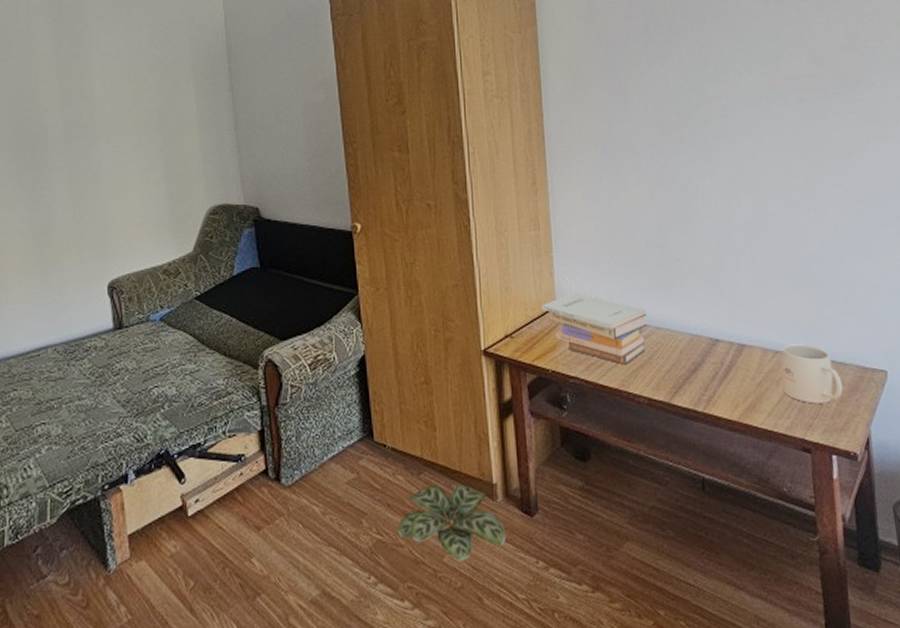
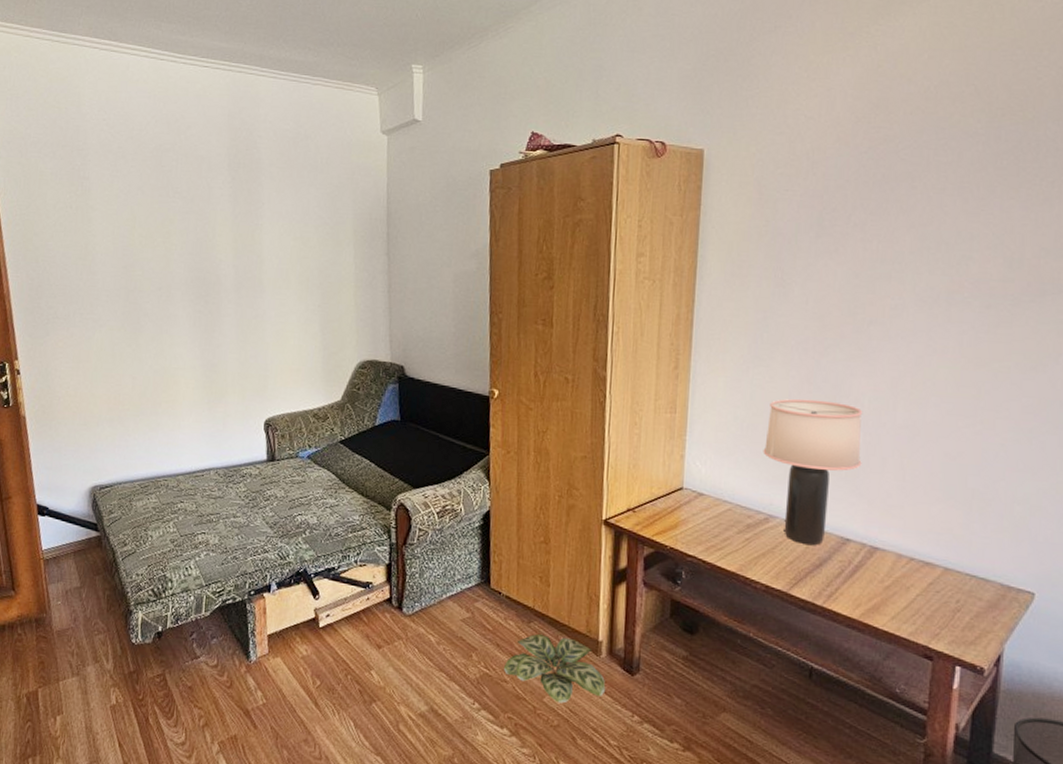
books: present [541,292,648,365] -> none [667,477,776,551]
table lamp: none [626,203,718,350] -> present [763,398,863,545]
mug: present [780,344,843,404] -> none [912,553,981,616]

